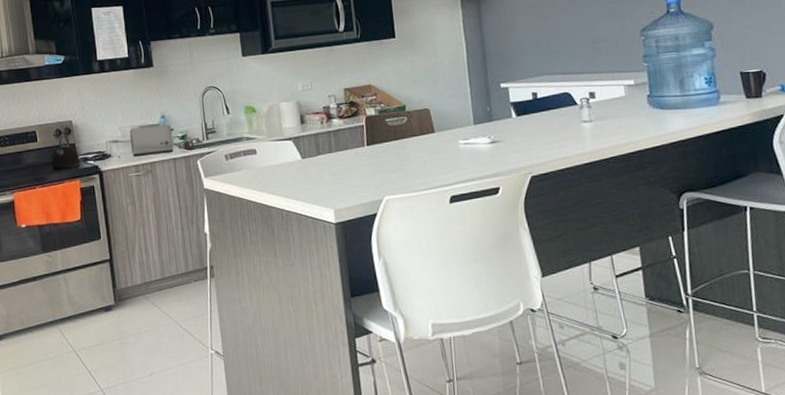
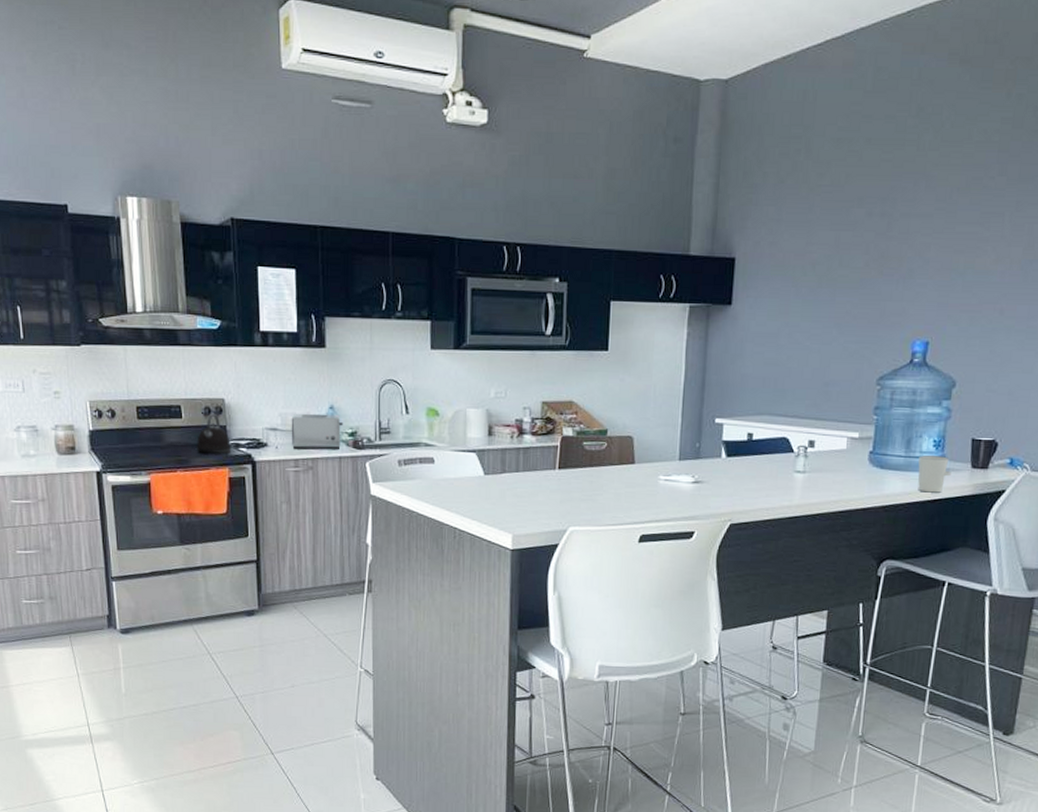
cup: none [694,91,728,126] -> present [917,455,951,493]

